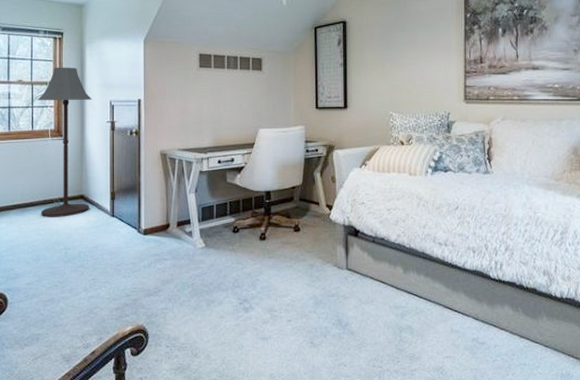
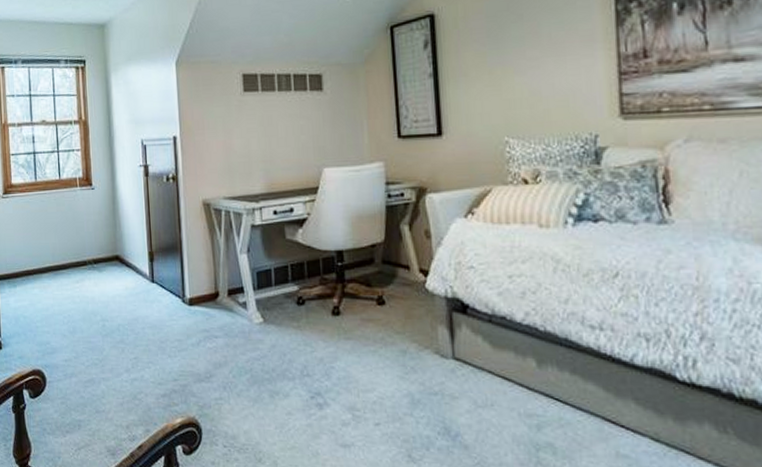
floor lamp: present [37,67,92,217] -> none [62,101,126,282]

